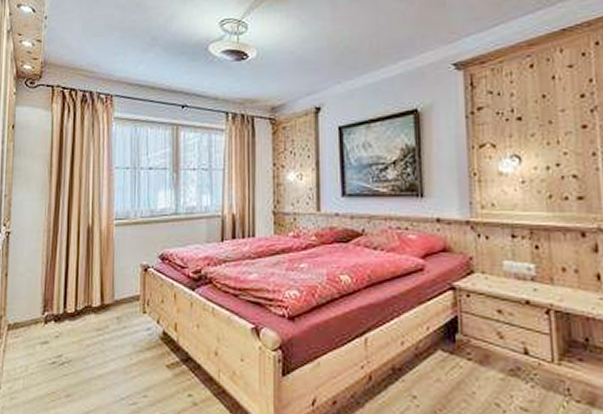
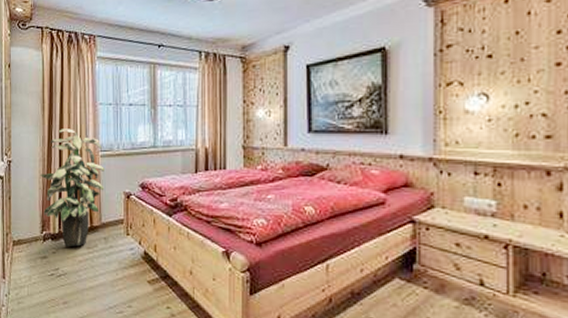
indoor plant: none [43,195,119,330] -> present [40,129,104,247]

